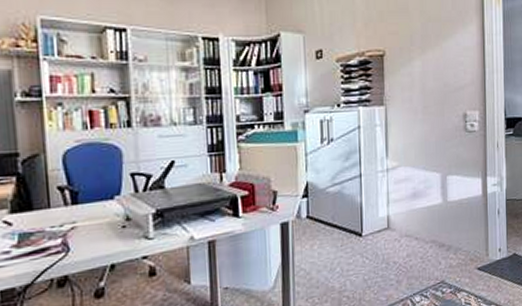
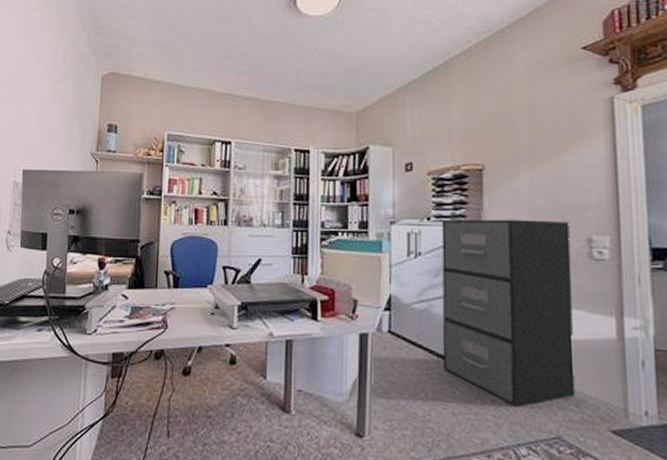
filing cabinet: none [350,100,454,264] -> present [441,219,576,407]

